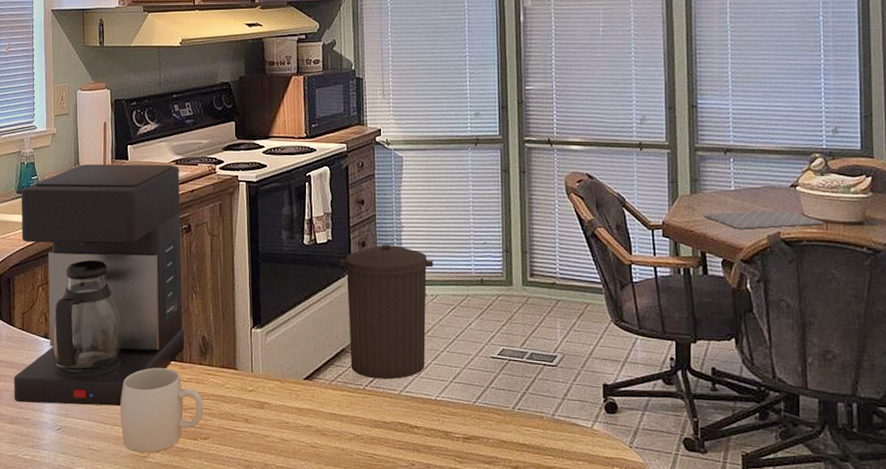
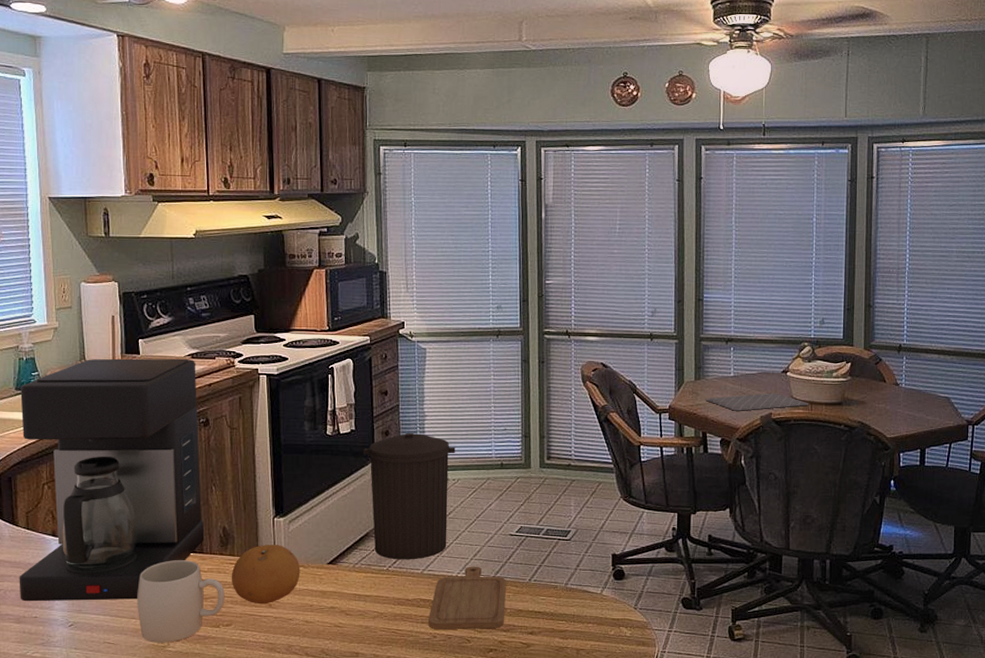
fruit: none [209,356,277,419] -> present [231,545,300,604]
chopping board: none [406,389,488,460] -> present [428,566,506,629]

